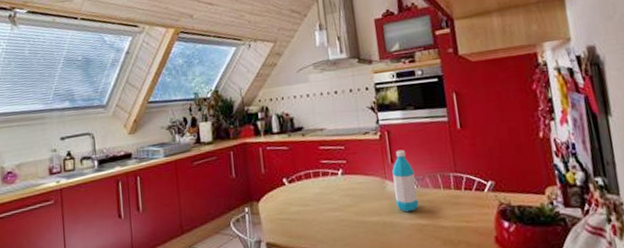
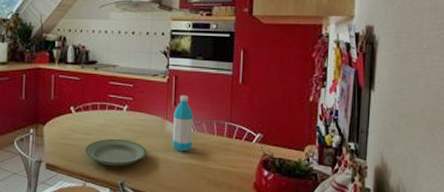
plate: none [304,206,370,238] -> present [85,139,146,167]

